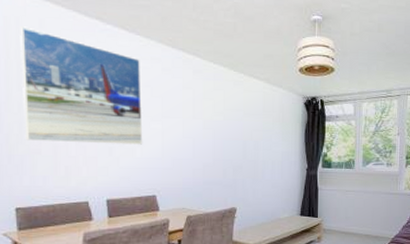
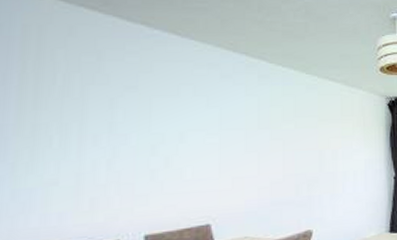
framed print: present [20,26,143,145] -> none [38,35,195,169]

